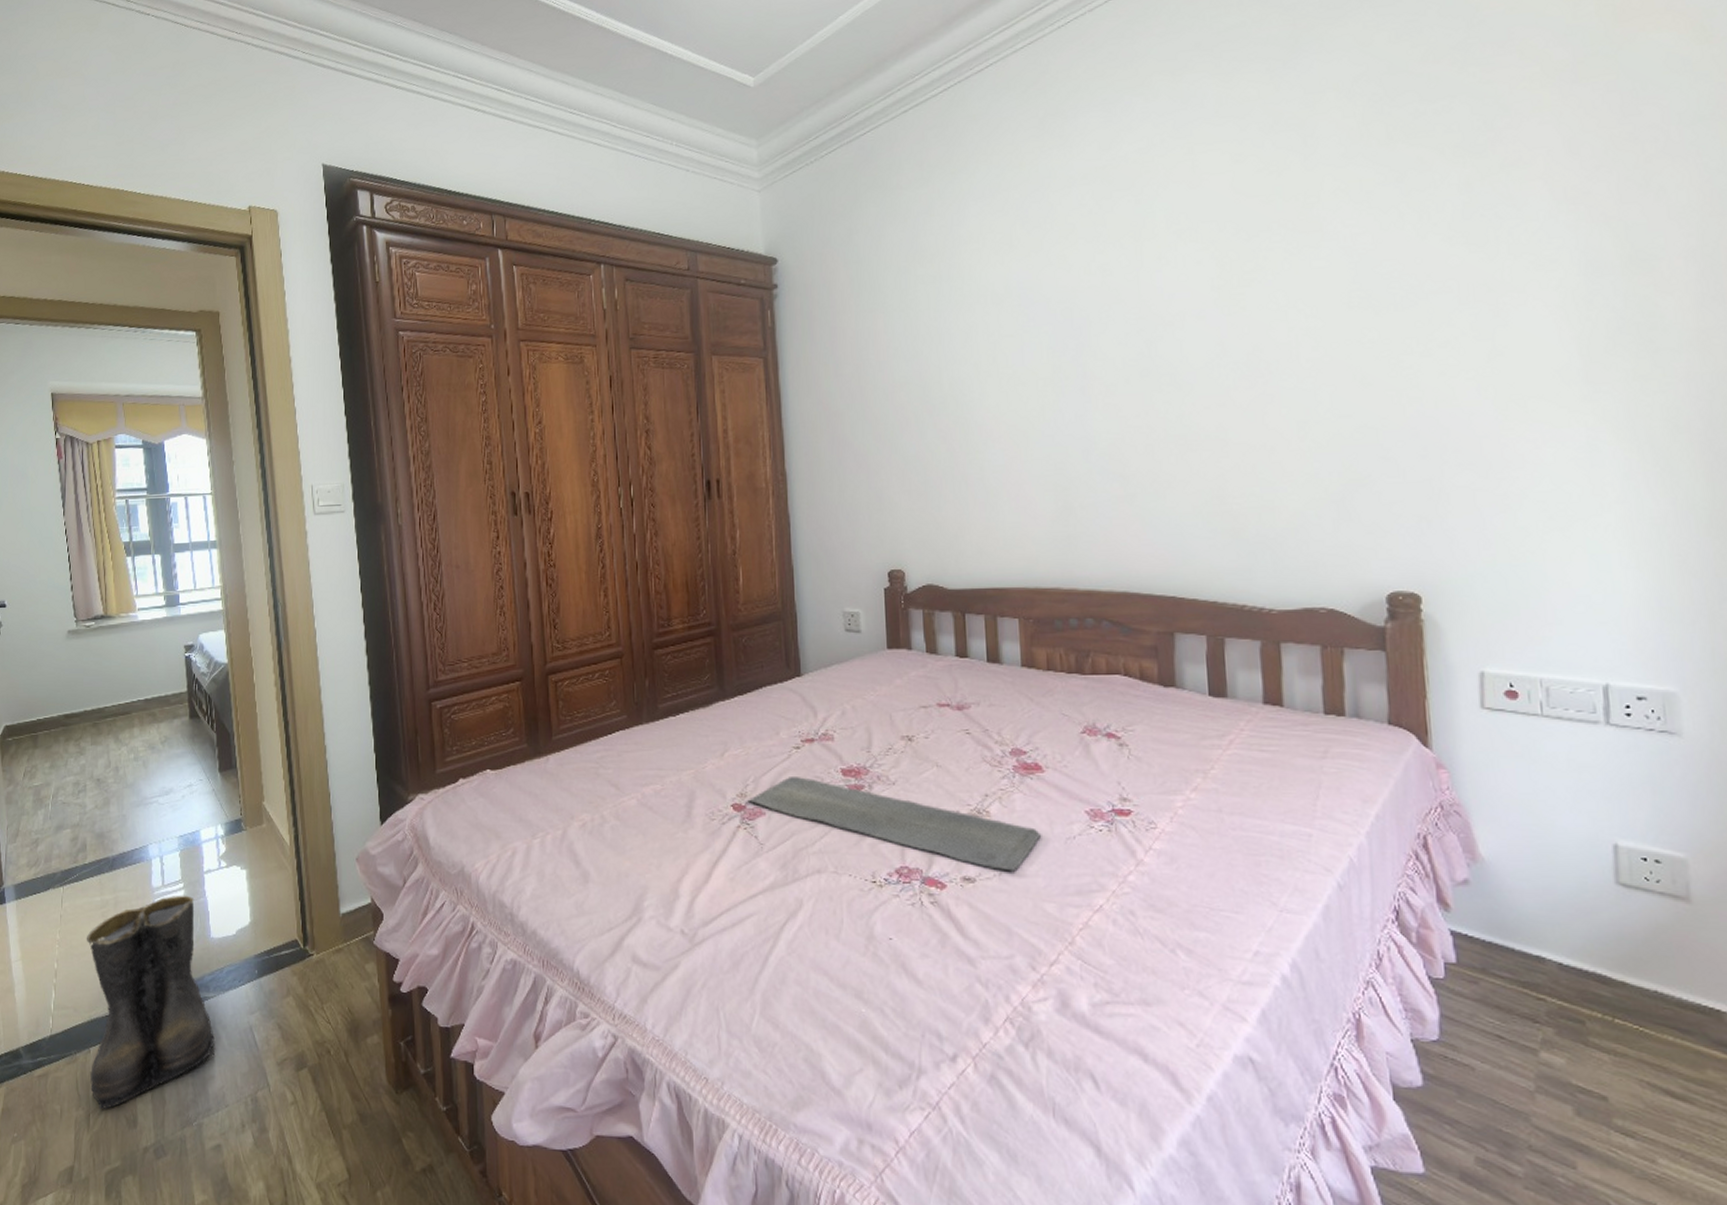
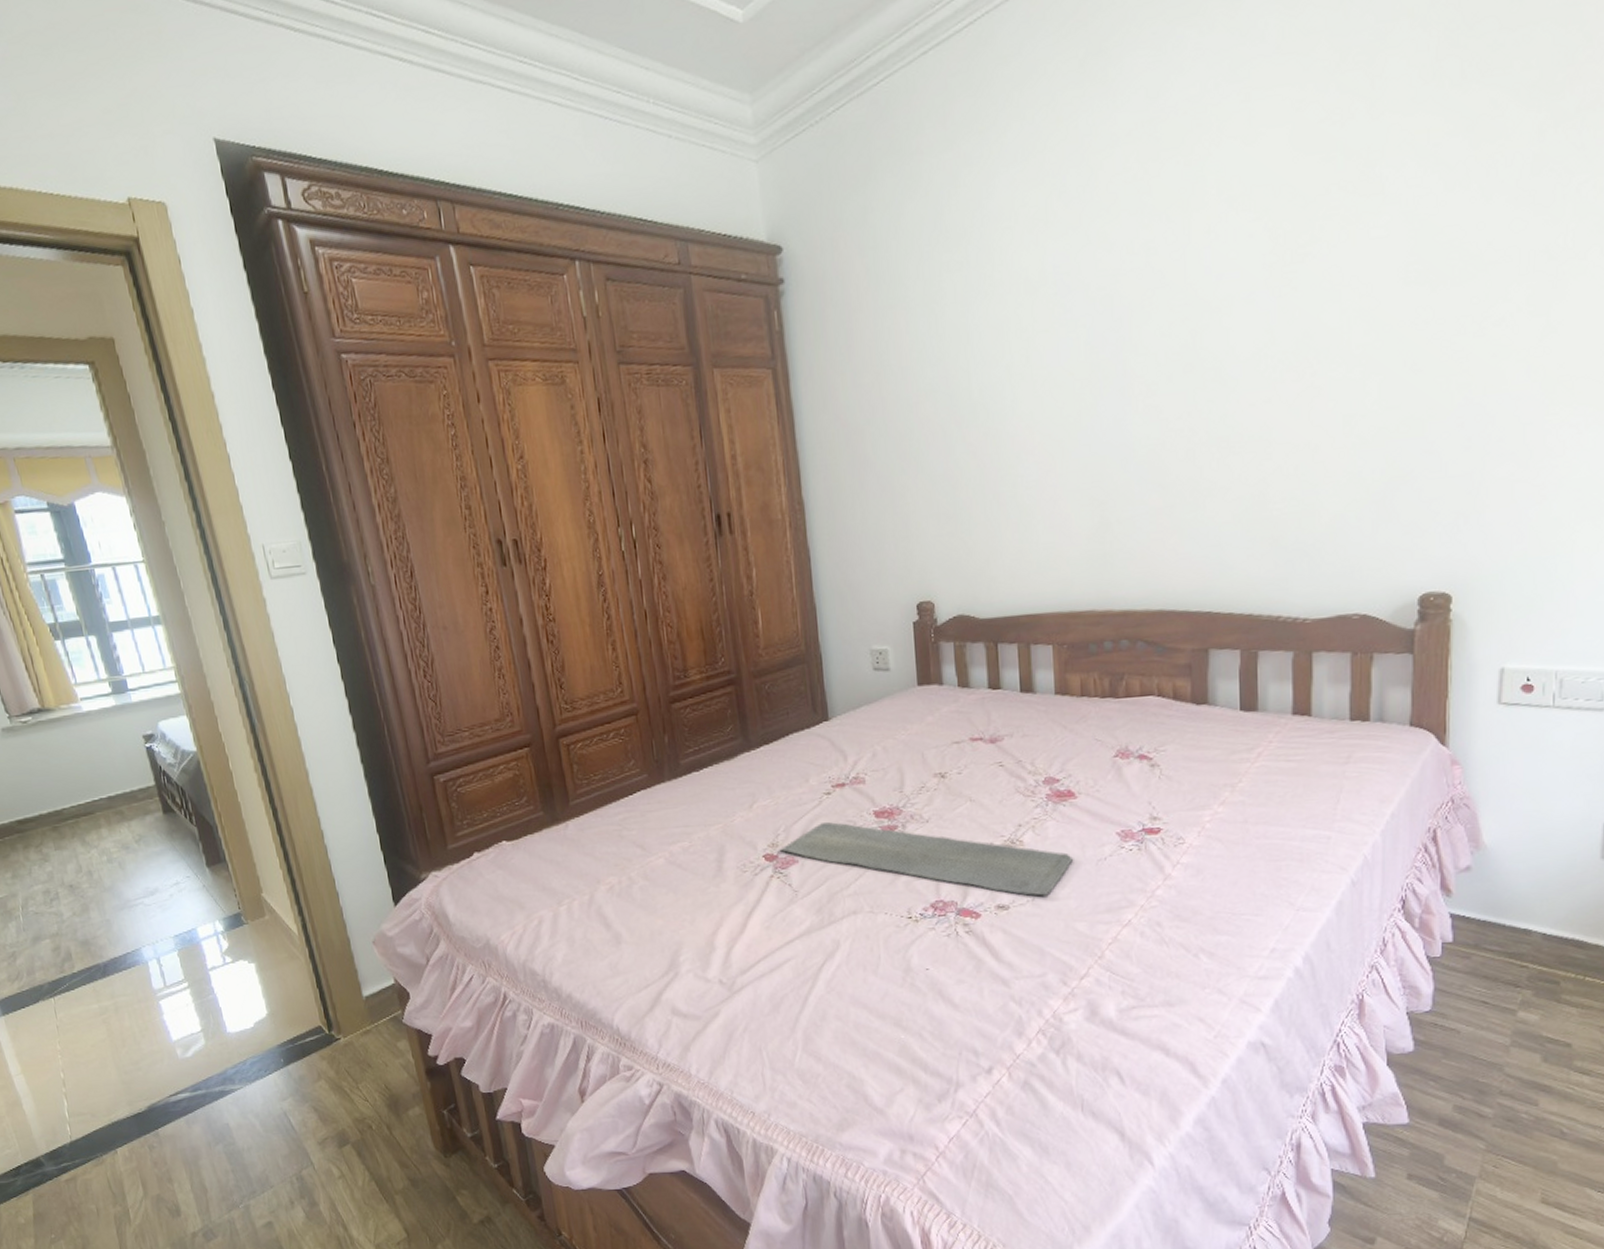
boots: present [87,895,214,1109] -> none [90,993,251,1203]

